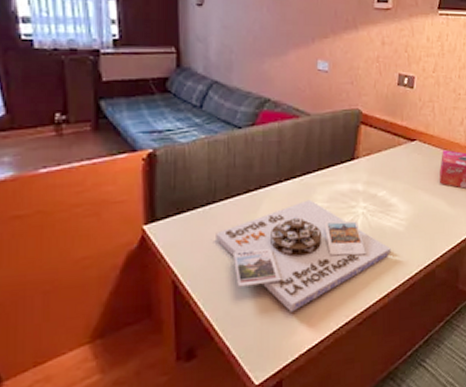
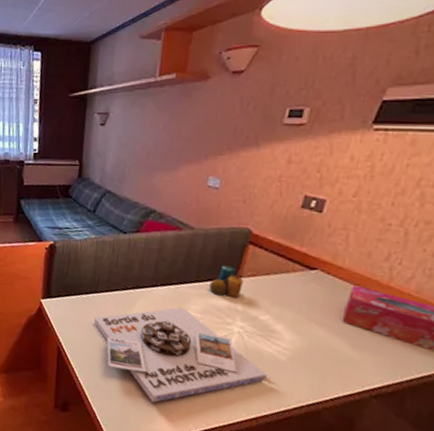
candle: none [332,148,360,181] -> present [209,265,243,299]

